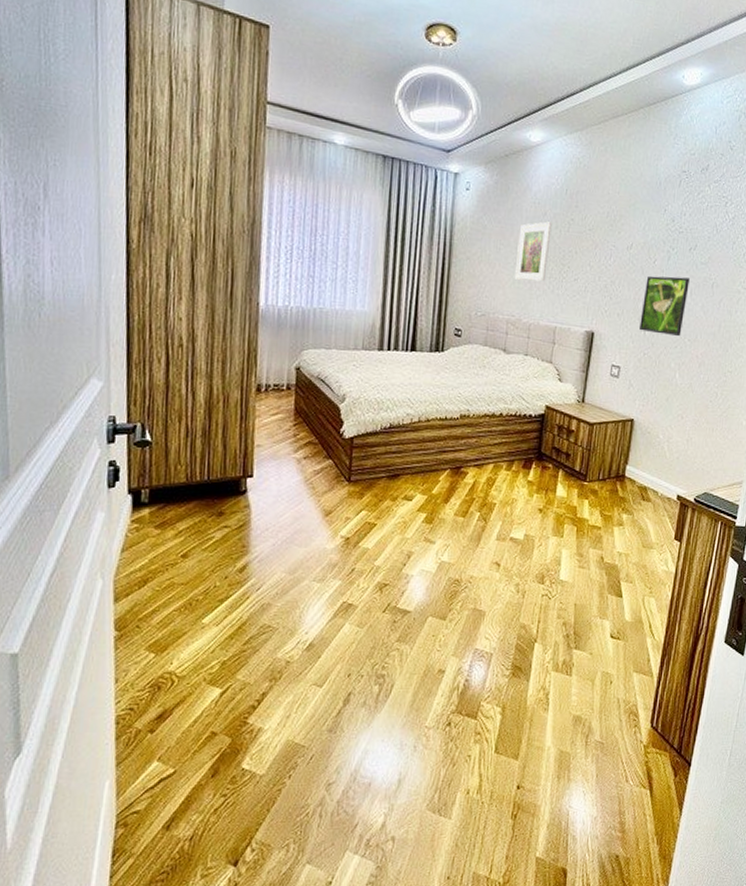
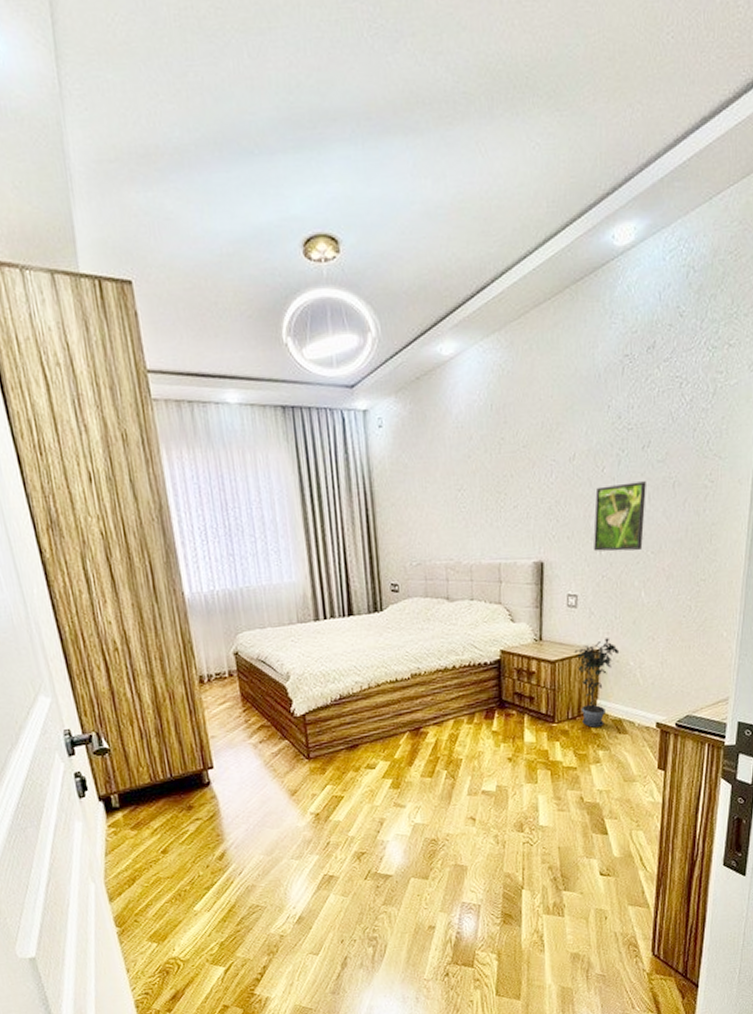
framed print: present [514,221,552,282] -> none [444,446,482,519]
potted plant: none [611,409,652,491] -> present [574,638,620,728]

